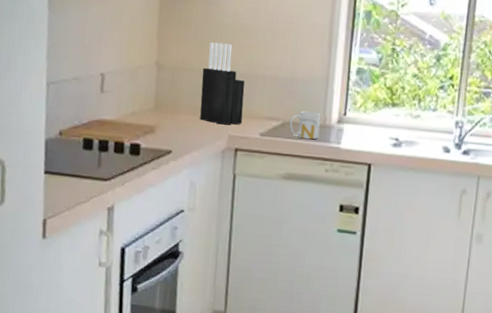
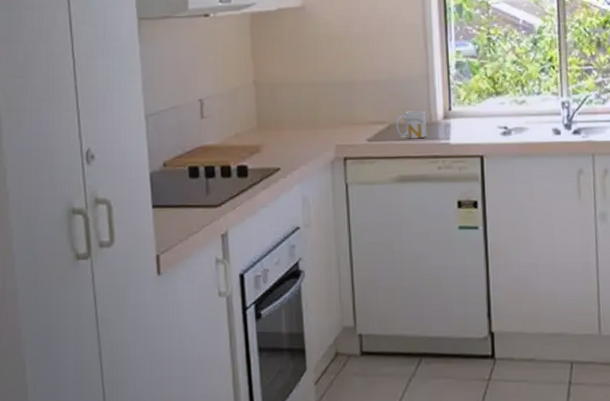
knife block: present [200,42,245,125] -> none [301,54,348,135]

